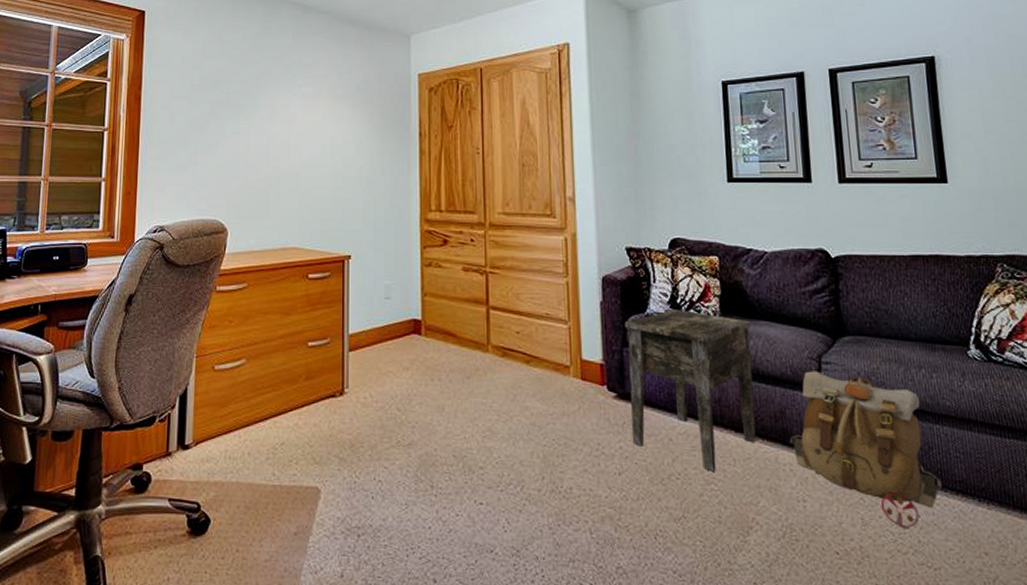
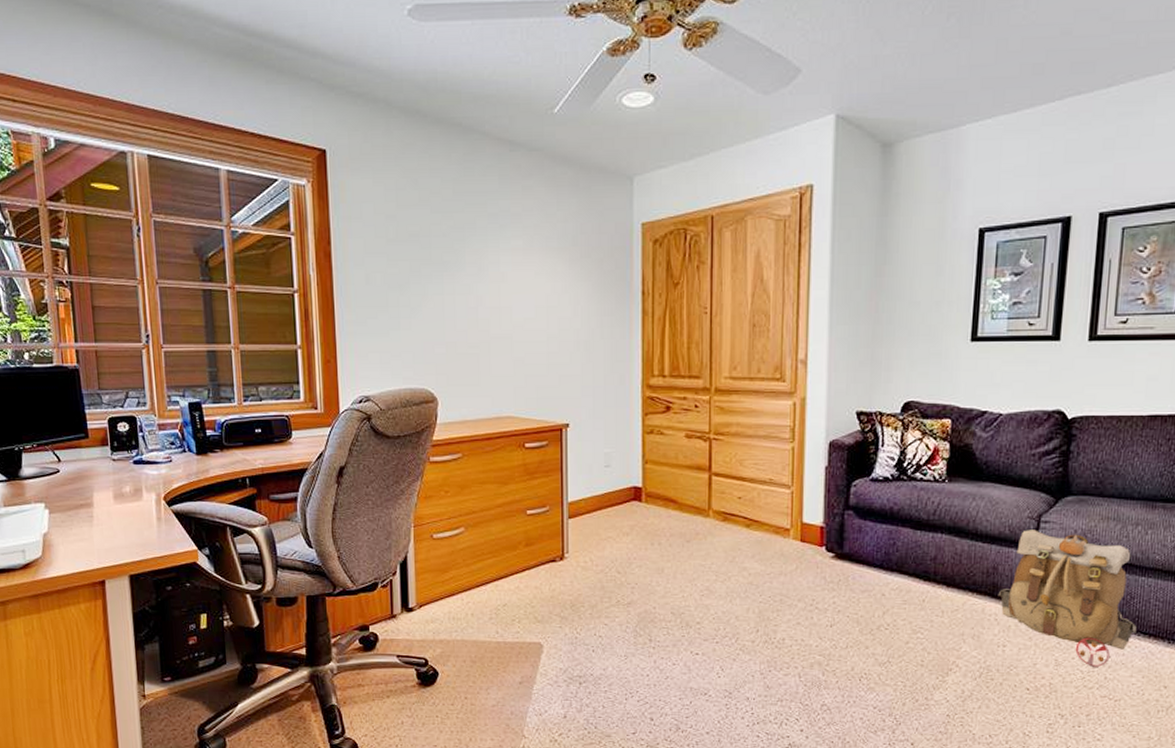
side table: present [624,308,756,471] -> none [846,472,977,622]

